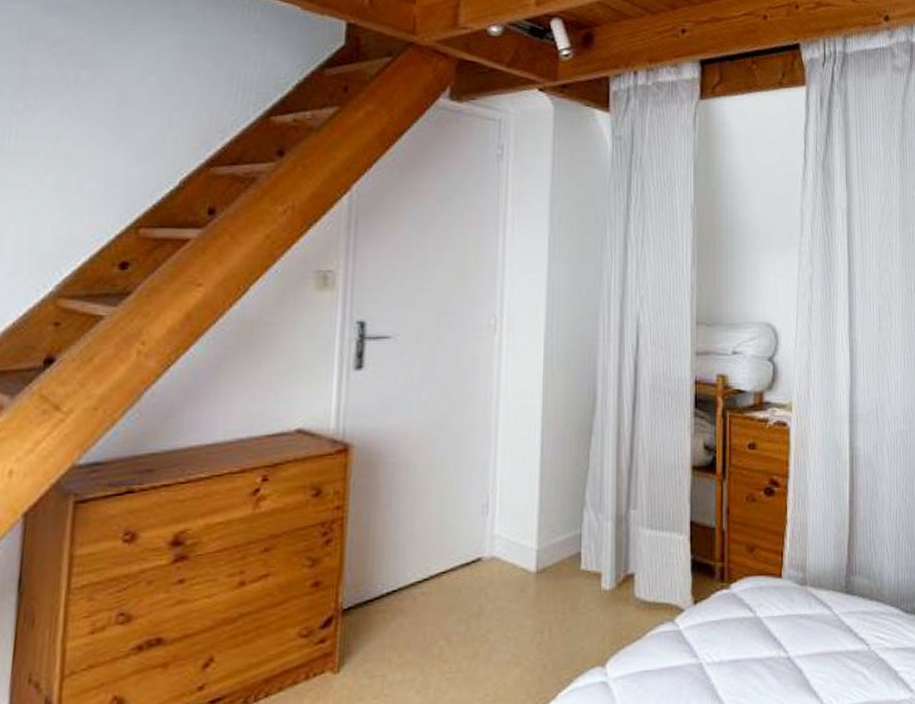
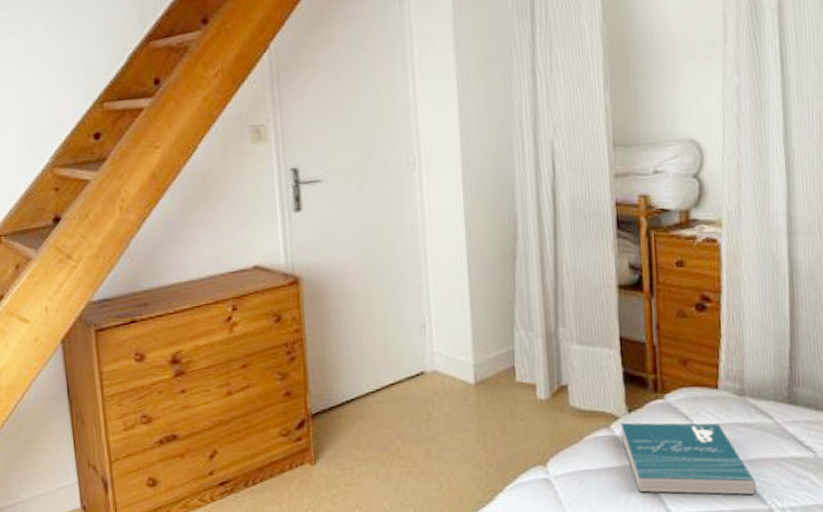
book: none [685,615,814,695] -> present [620,422,757,495]

